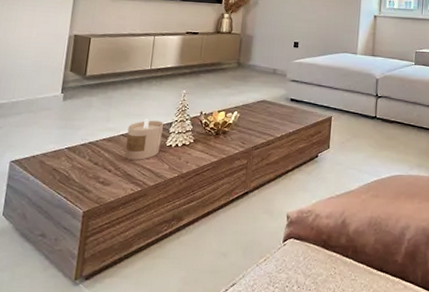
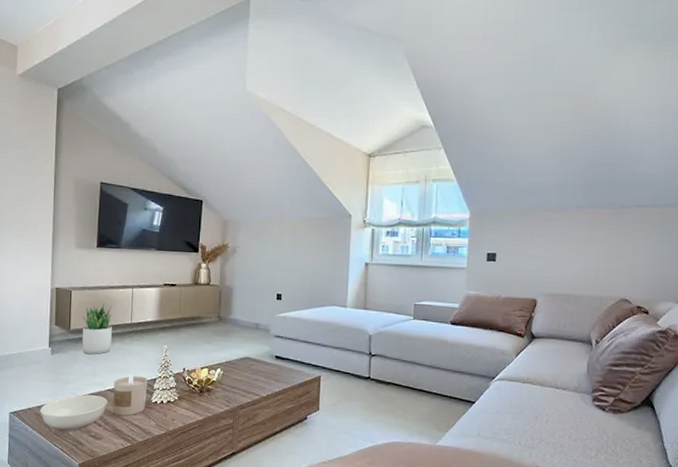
bowl: none [45,140,120,179] -> present [40,394,107,432]
planter: none [97,50,133,100] -> present [82,304,113,355]

